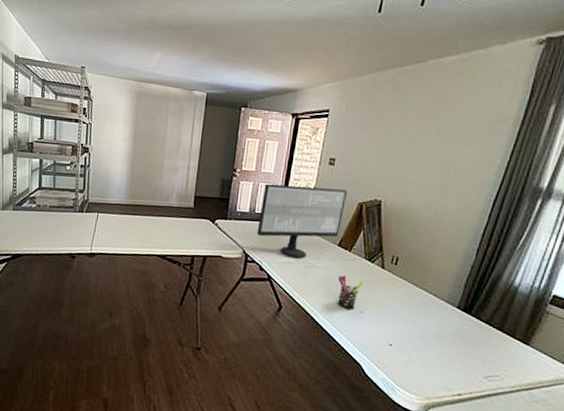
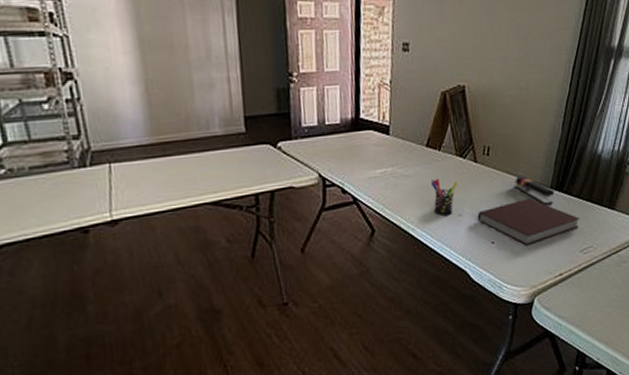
computer monitor: present [257,183,348,259] -> none [331,79,428,172]
notebook: none [378,311,488,357] -> present [477,197,581,246]
stapler: none [418,290,462,324] -> present [514,176,555,206]

